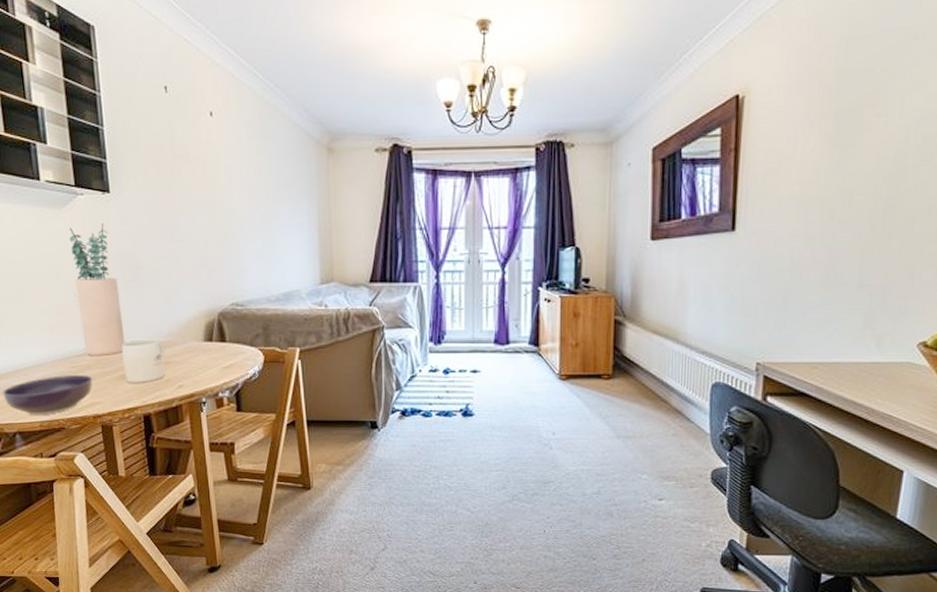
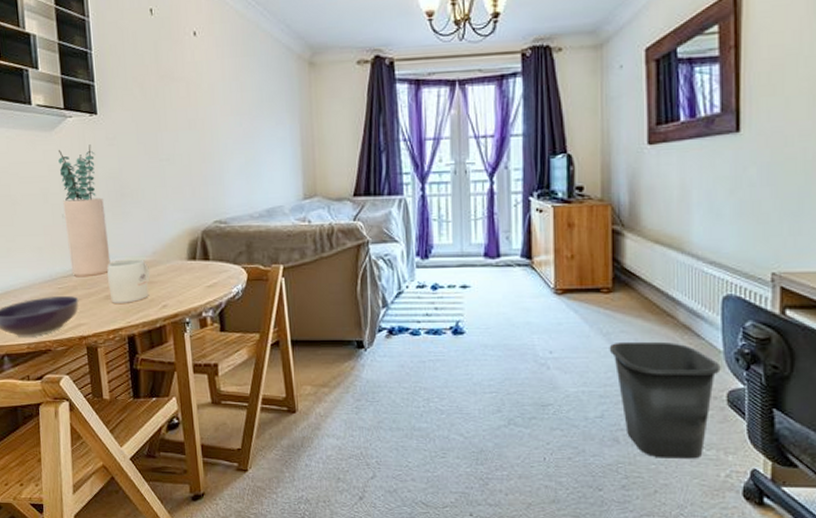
waste bin: none [607,424,707,531] -> present [609,341,721,459]

